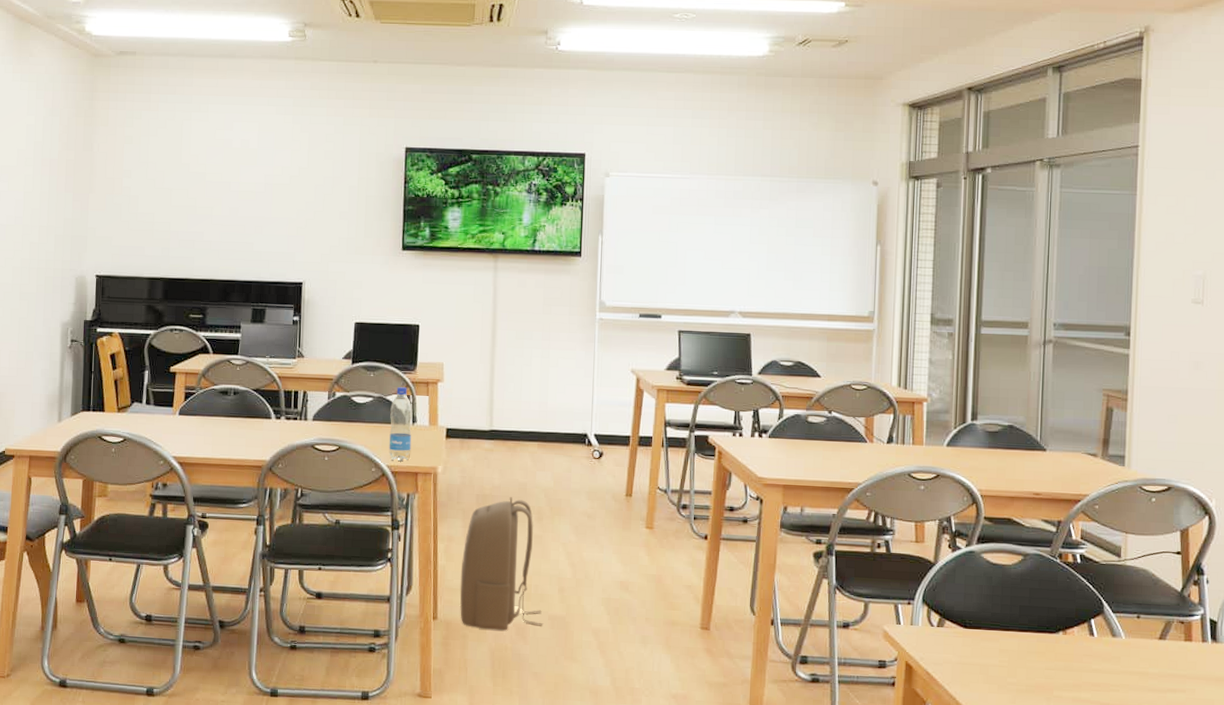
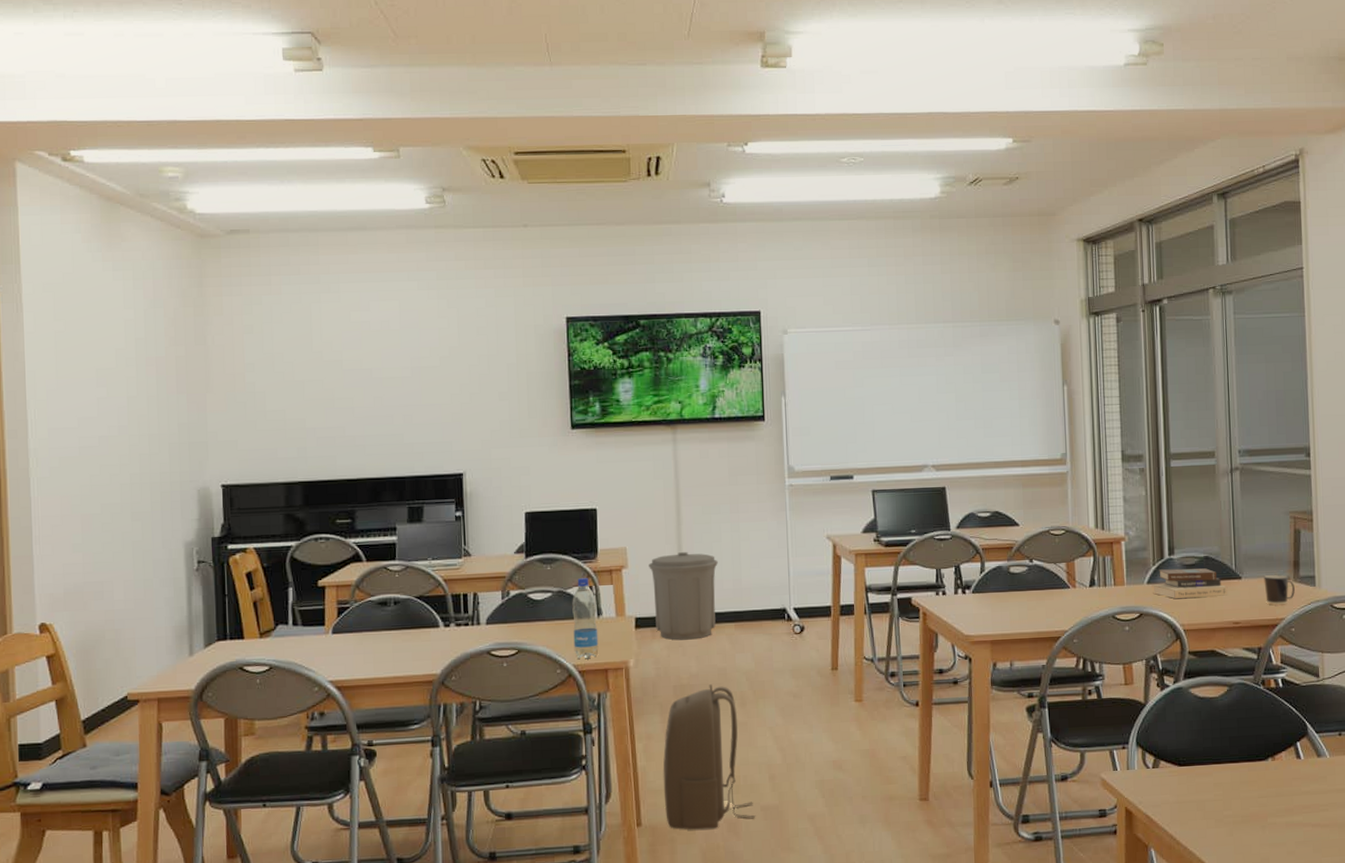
trash can: none [462,372,527,454] -> present [649,552,718,640]
books: none [952,433,1031,466] -> present [1153,568,1228,599]
mug: none [1069,450,1102,482] -> present [1264,575,1295,605]

